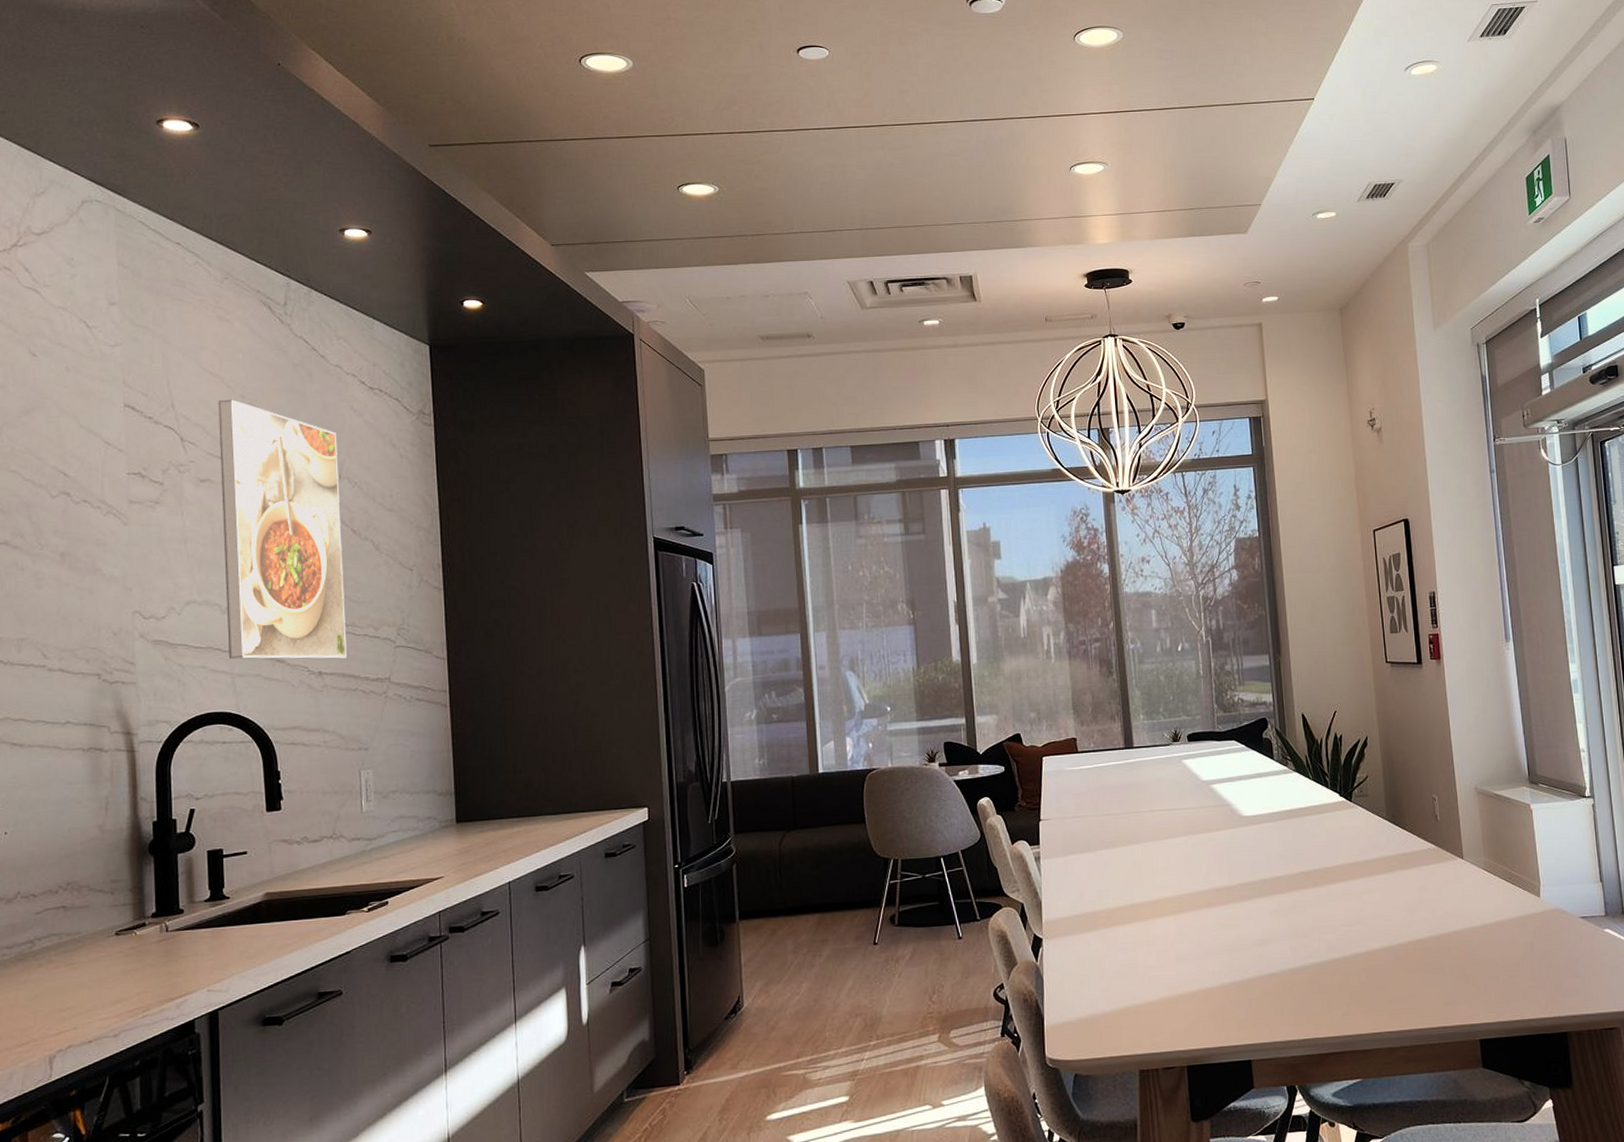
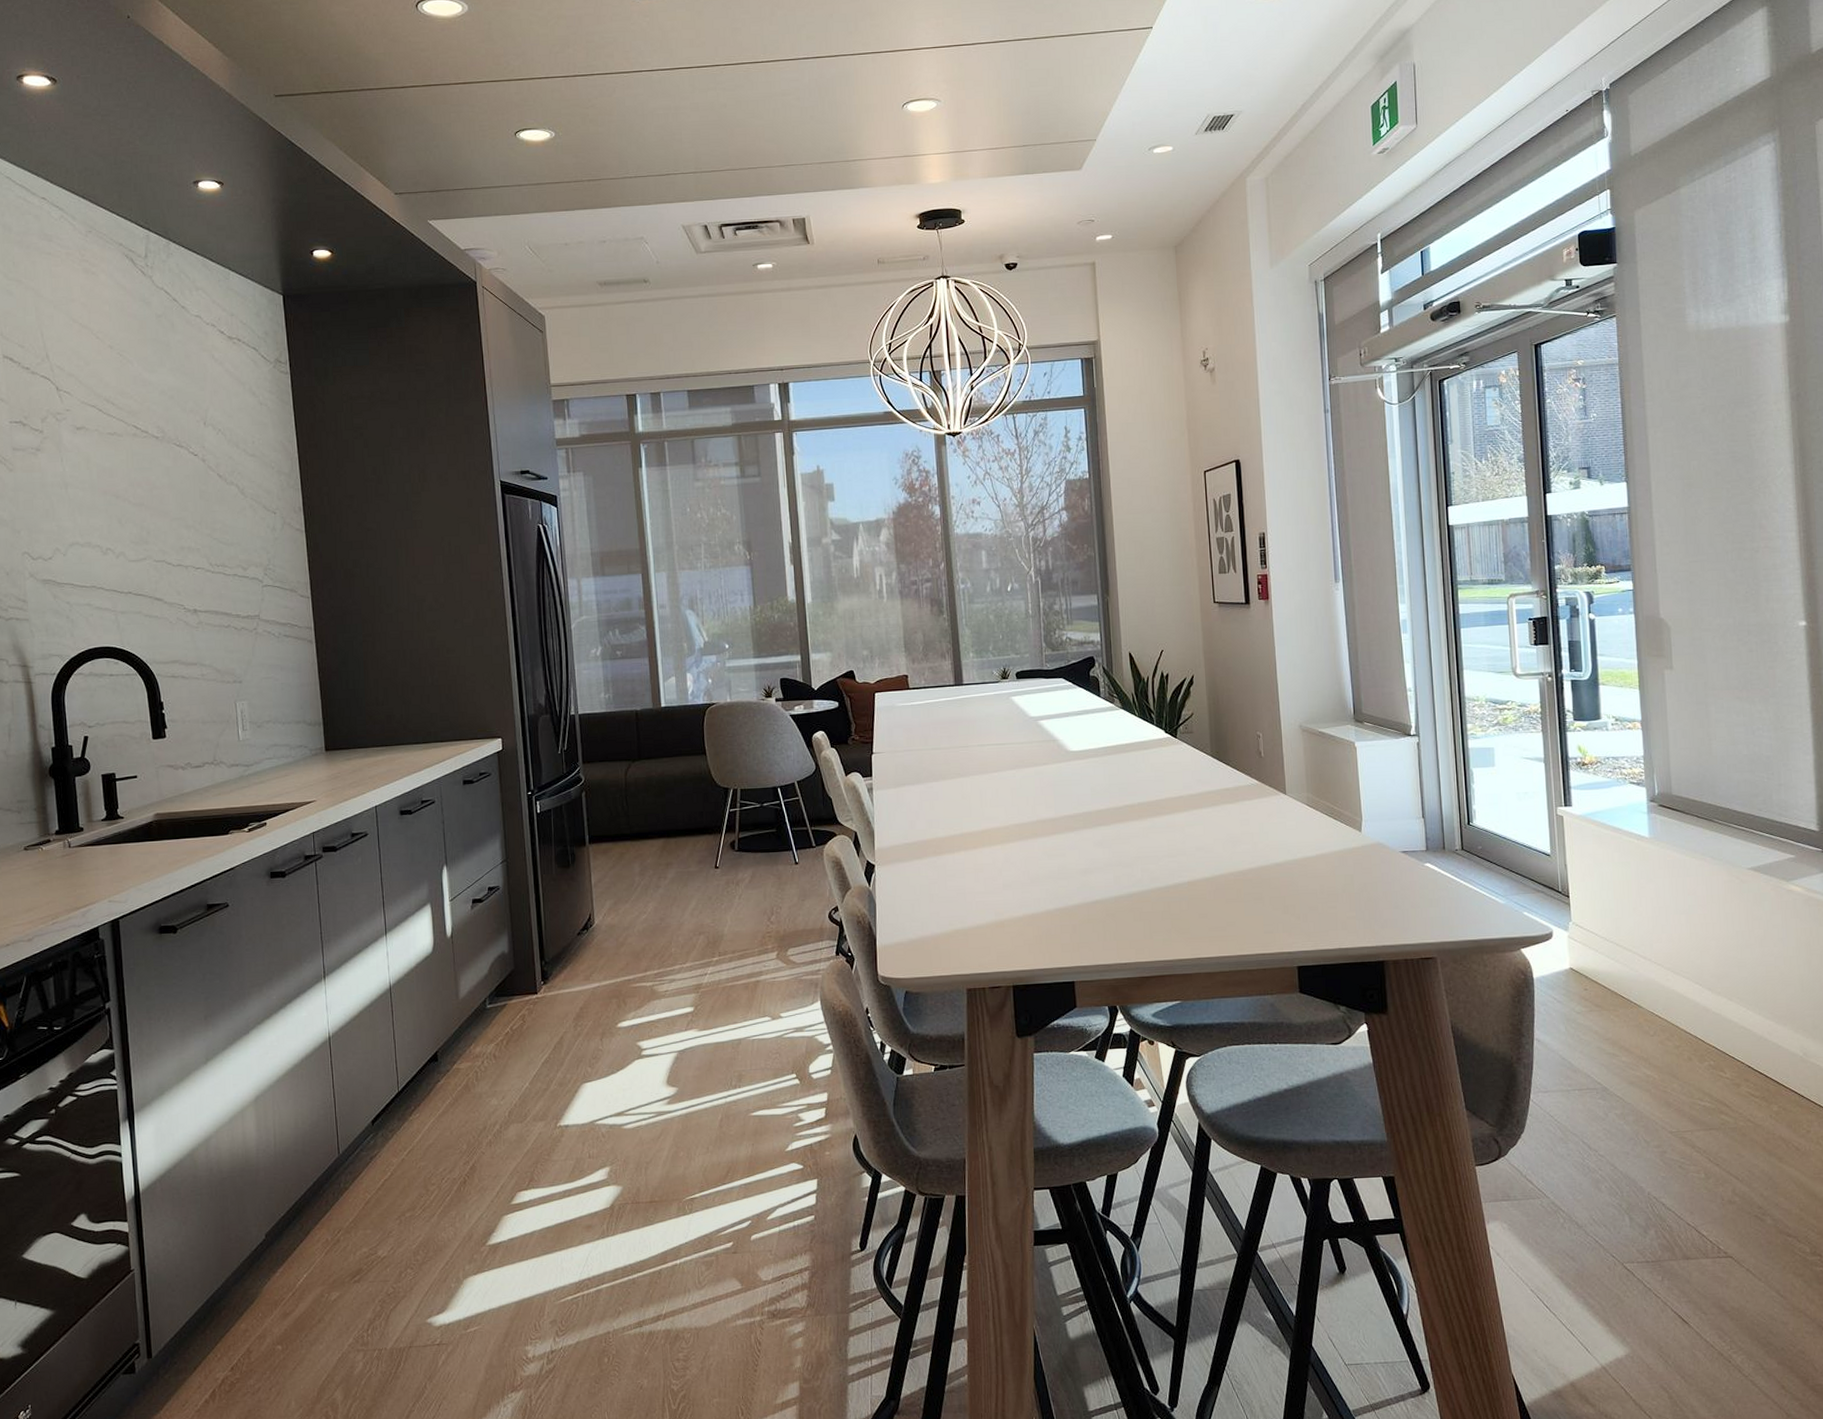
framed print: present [218,399,347,660] -> none [89,350,219,598]

